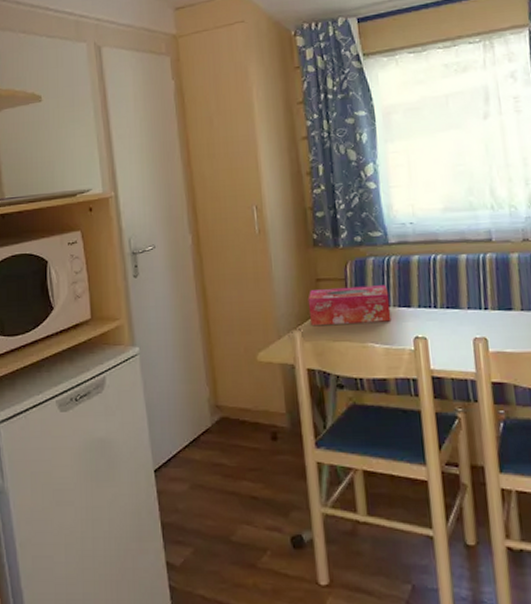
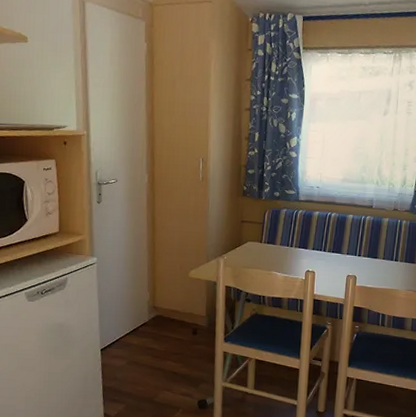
tissue box: present [307,285,392,325] -> none [232,228,293,258]

